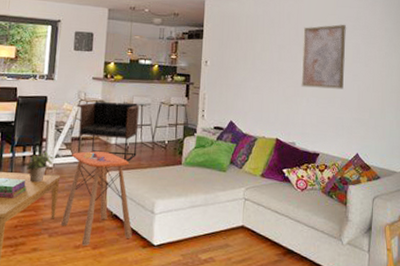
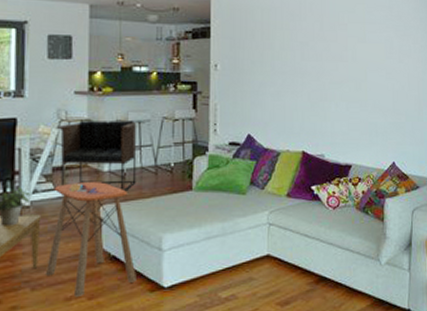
wall art: present [301,24,347,89] -> none [328,15,378,90]

